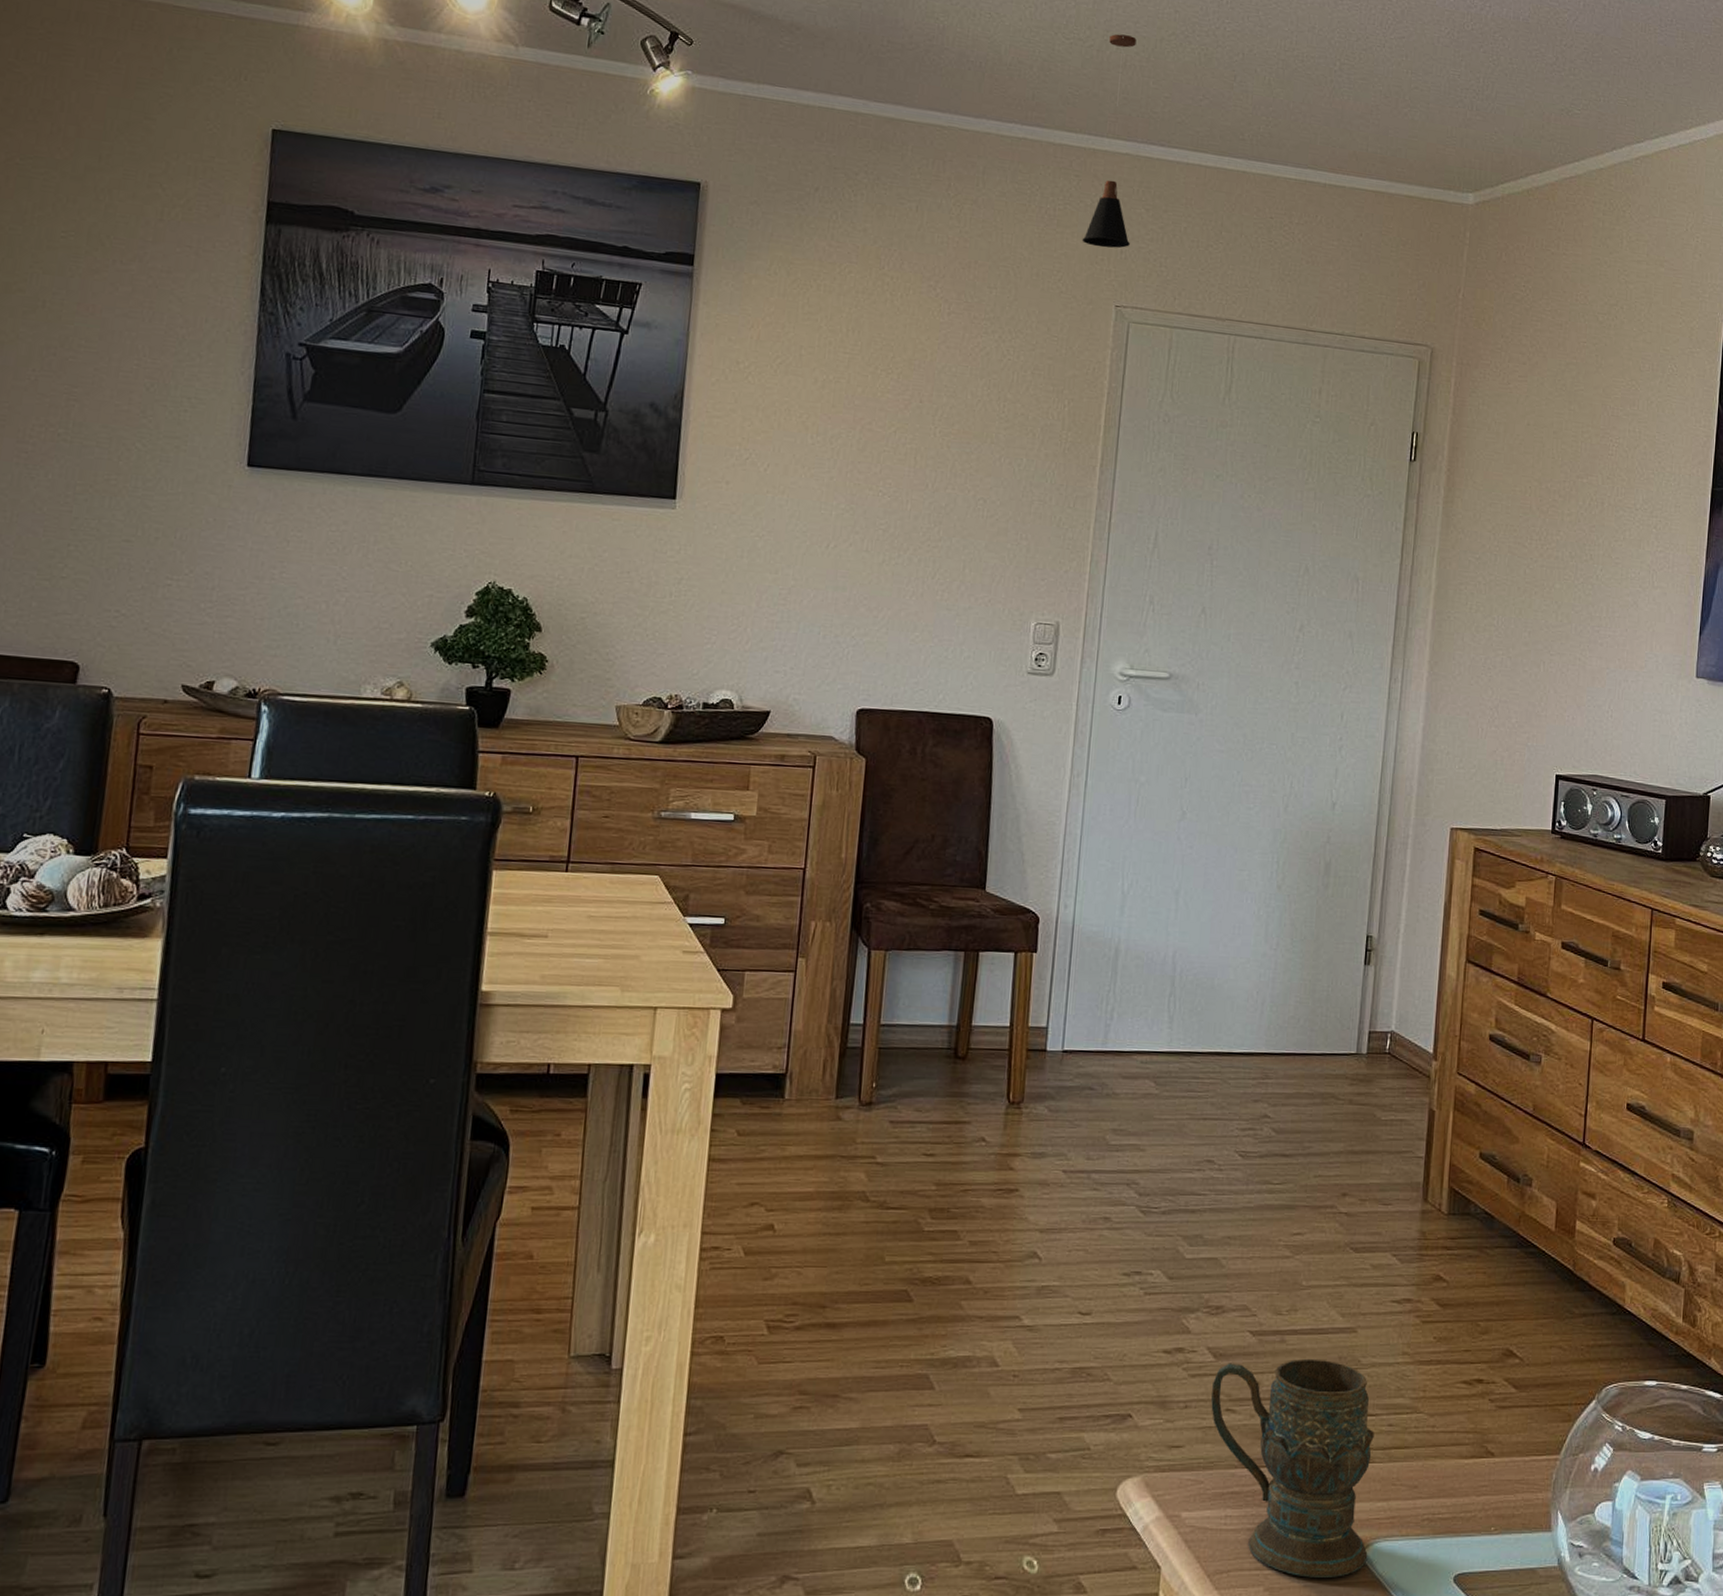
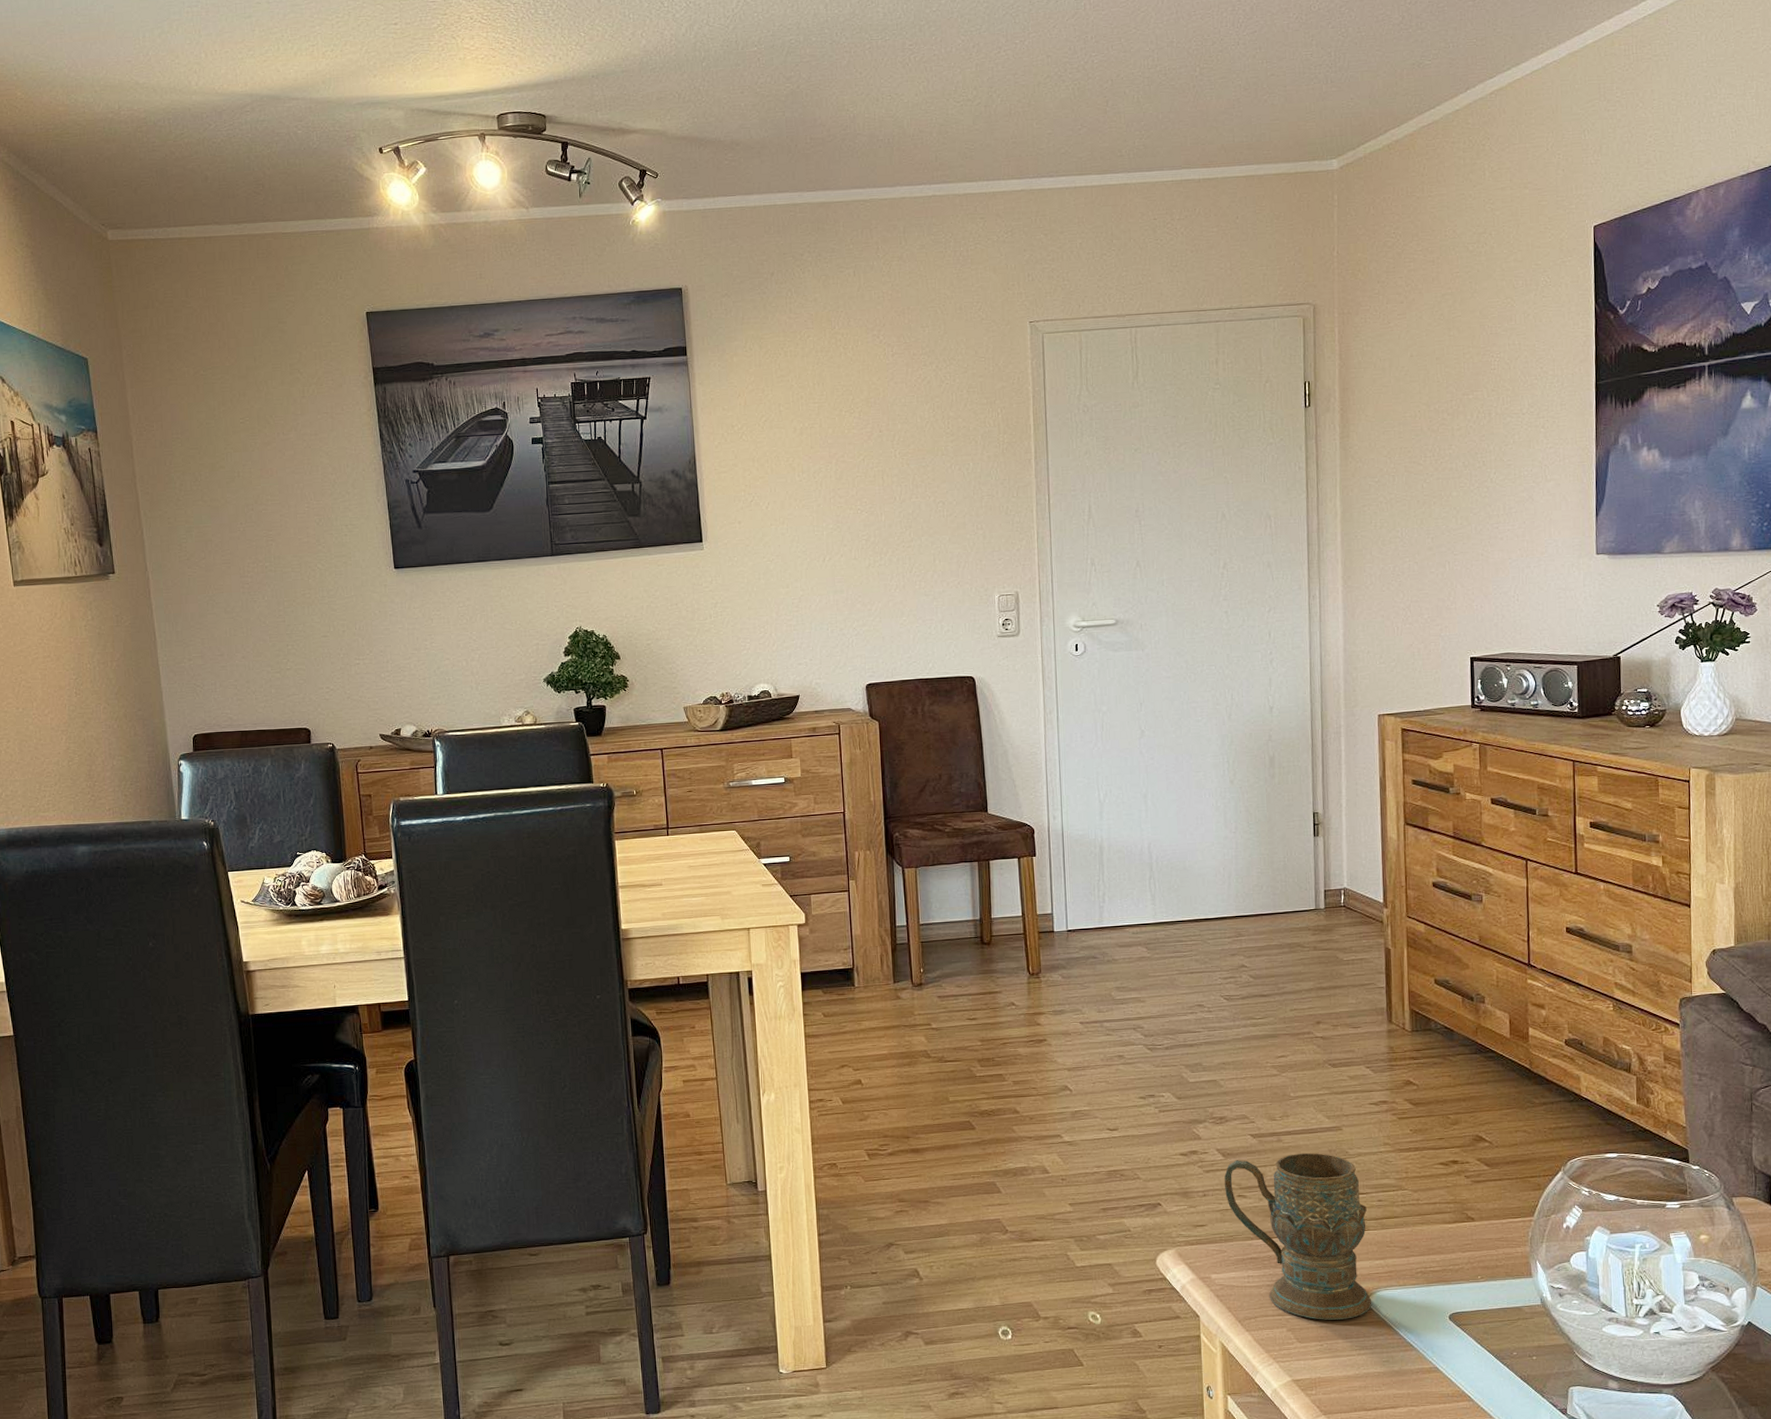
pendant lamp: present [1082,33,1137,249] -> none [993,87,1035,275]

